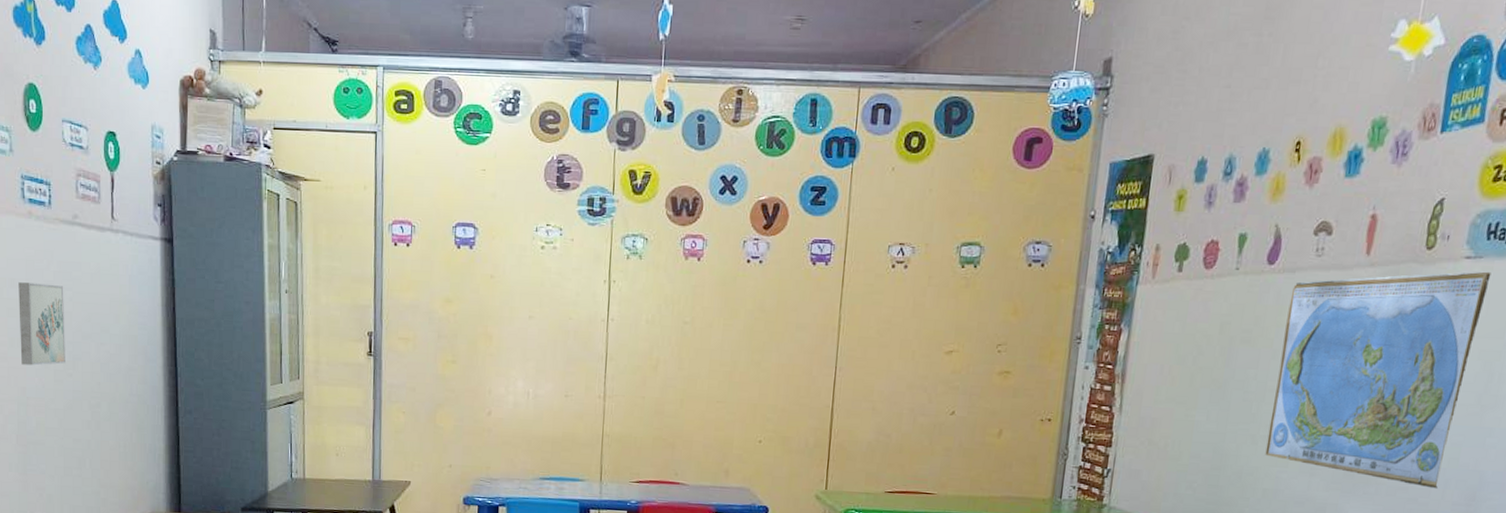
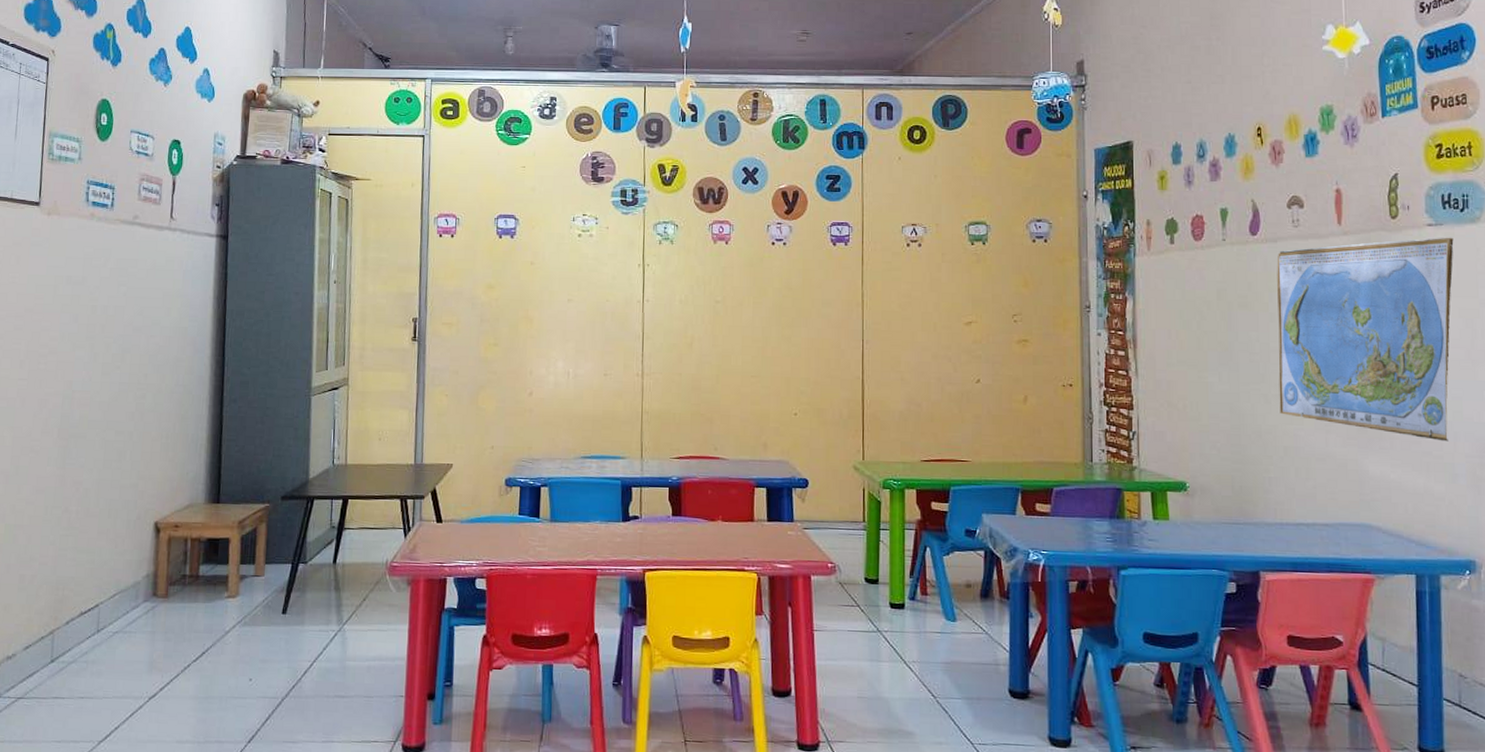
wall art: present [18,282,65,366] -> none [70,279,119,359]

